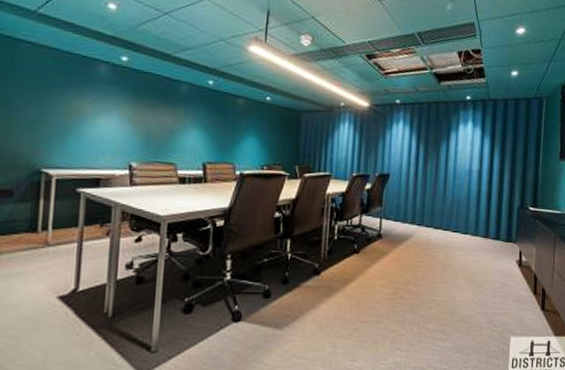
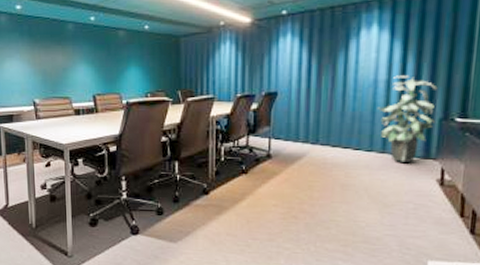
indoor plant: none [471,167,516,246] -> present [377,75,438,164]

